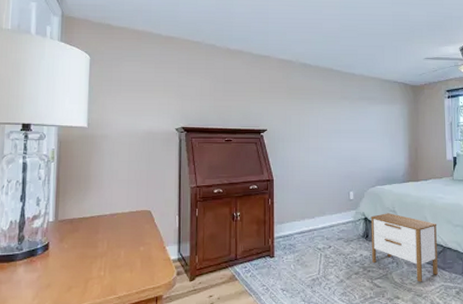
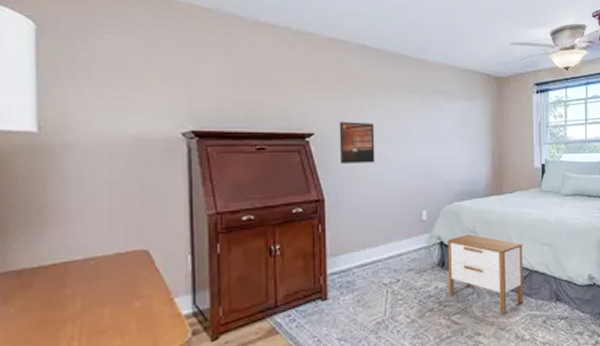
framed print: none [285,121,313,153] -> present [339,121,375,164]

